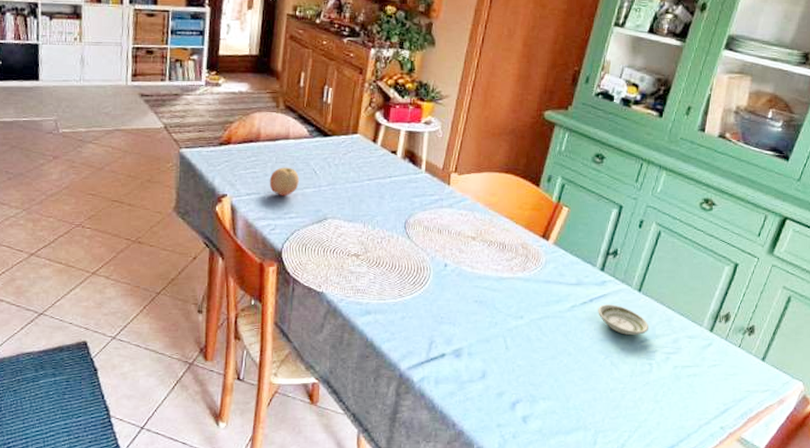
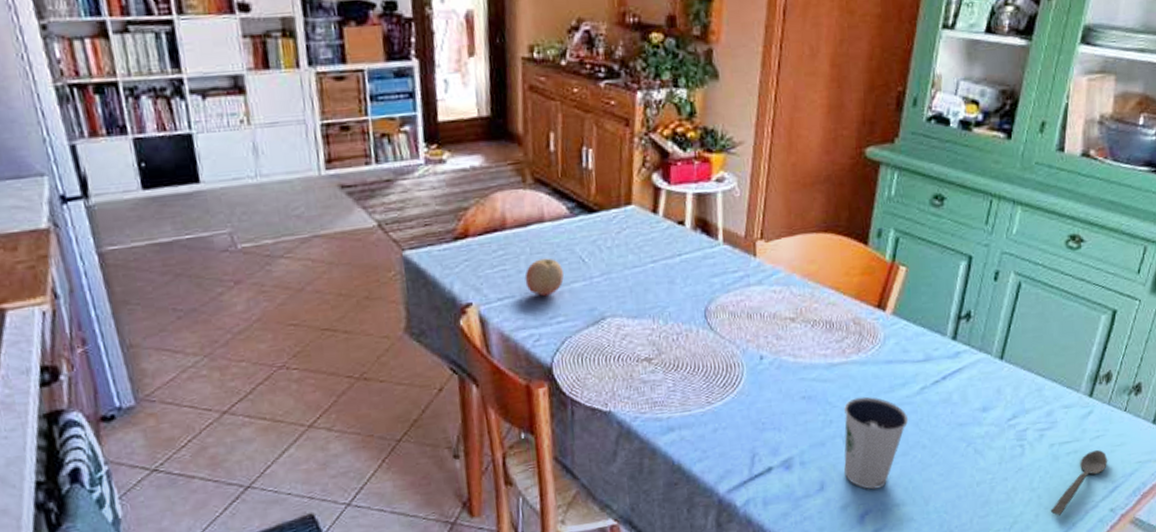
dixie cup: none [503,307,559,383] -> present [844,396,909,490]
saucer: present [598,304,649,335] -> none [953,379,1017,415]
spoon: none [671,376,722,426] -> present [1051,449,1108,516]

